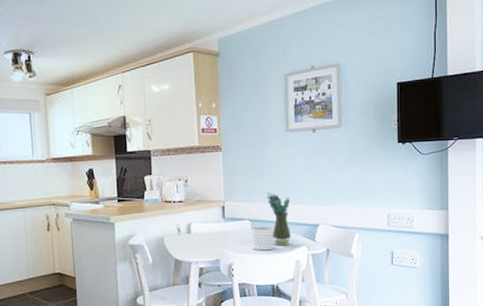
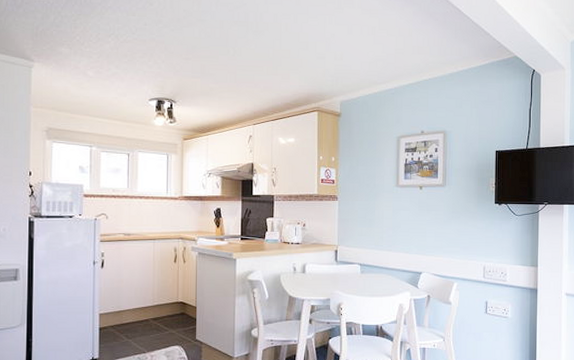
mug: present [251,226,274,251] -> none [360,270,381,293]
vase: present [266,192,292,246] -> none [376,240,397,290]

